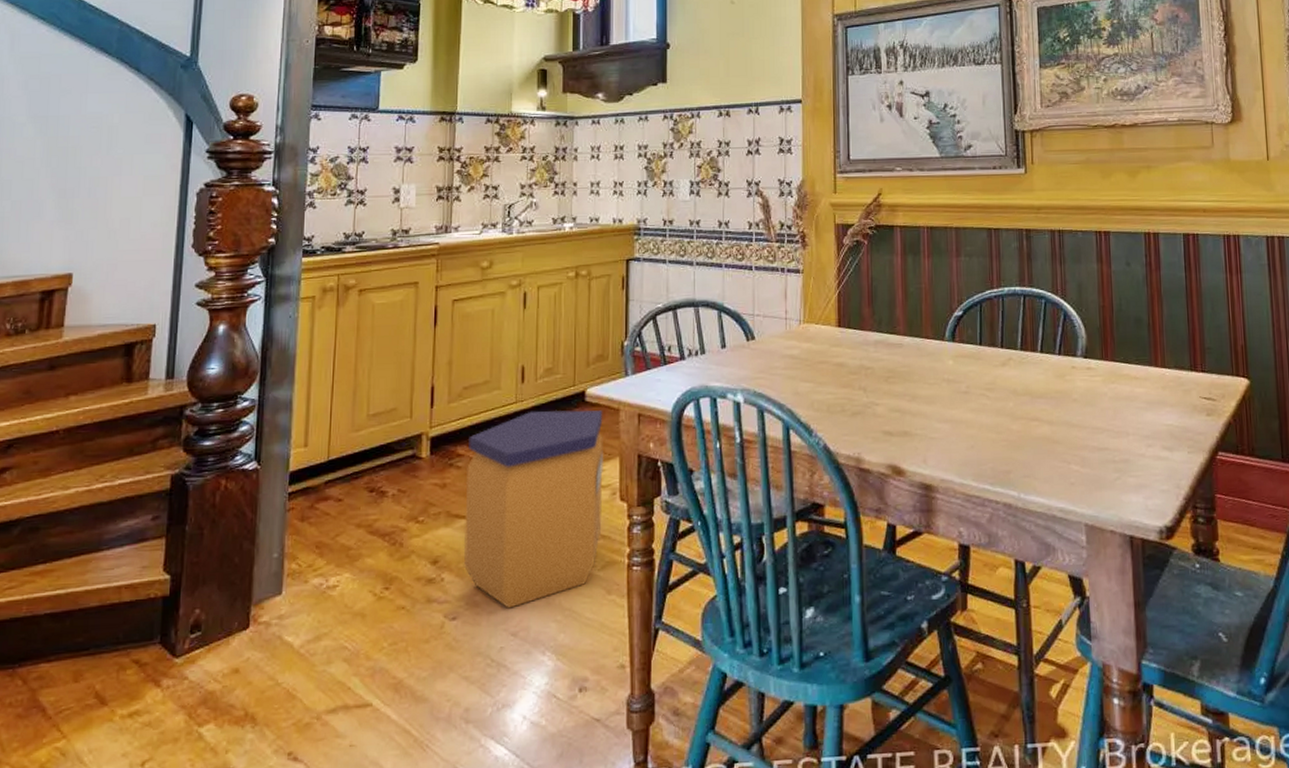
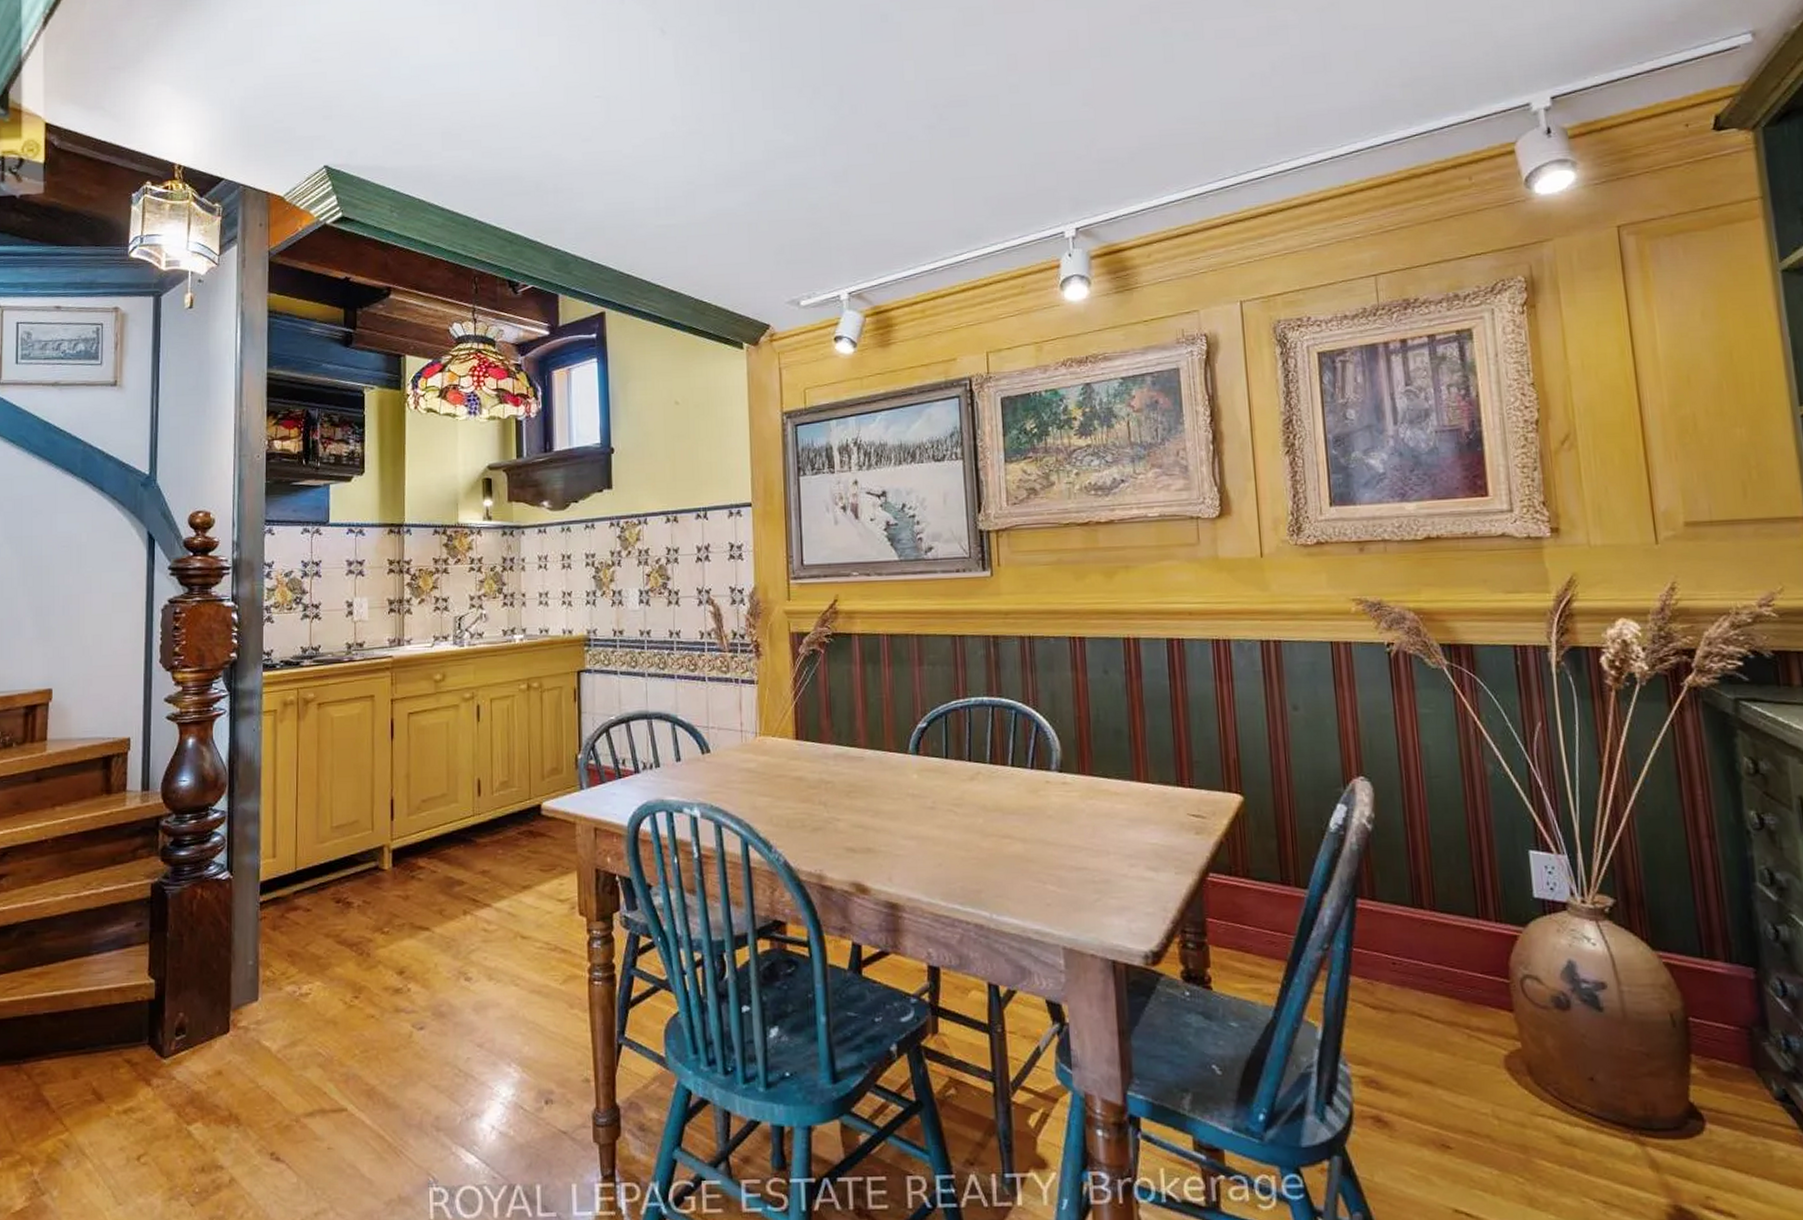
trash can: present [463,410,604,609] -> none [427,823,562,1020]

